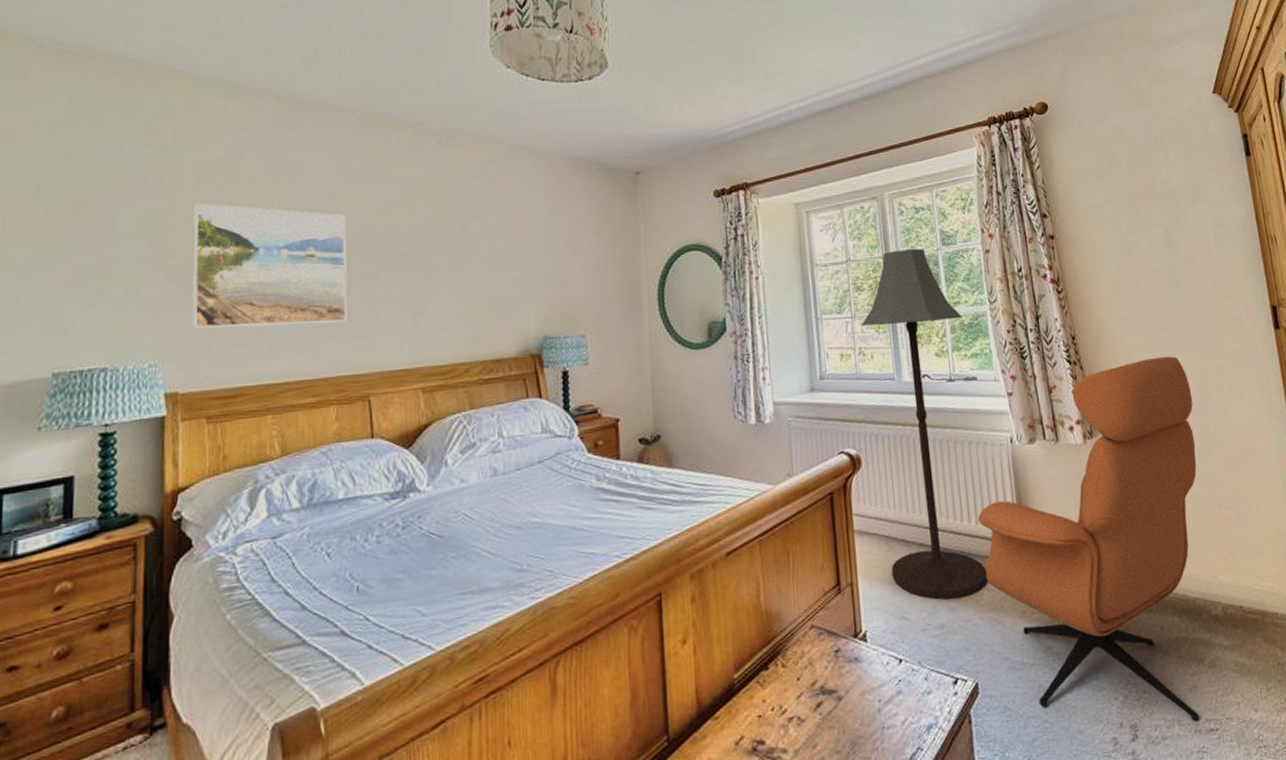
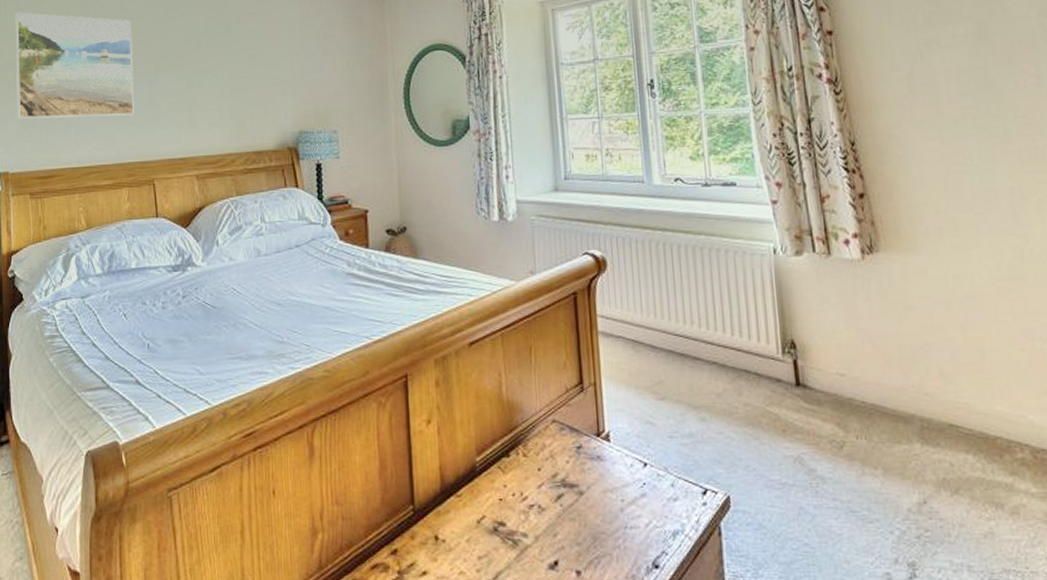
floor lamp: present [861,248,988,600] -> none [609,46,743,409]
armchair: present [978,356,1199,722] -> none [734,166,1005,571]

